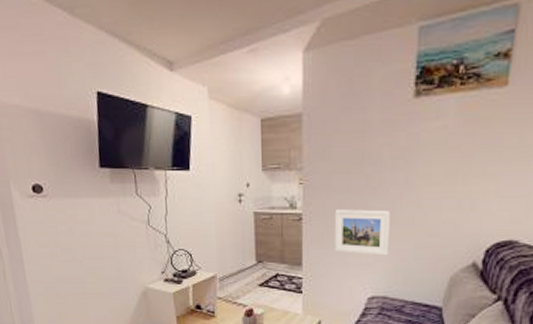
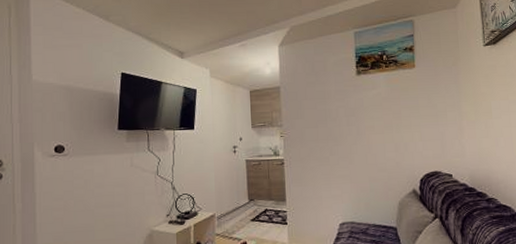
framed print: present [333,209,391,256] -> none [308,154,352,189]

